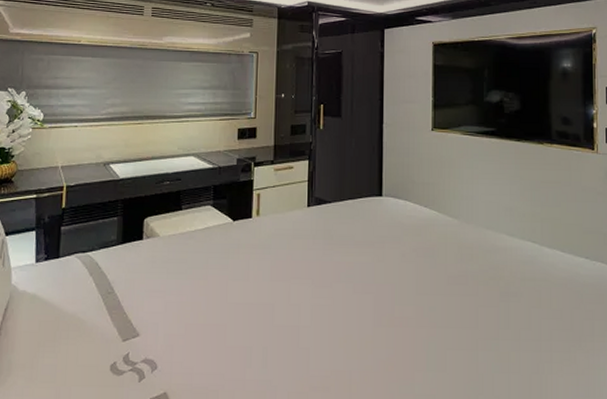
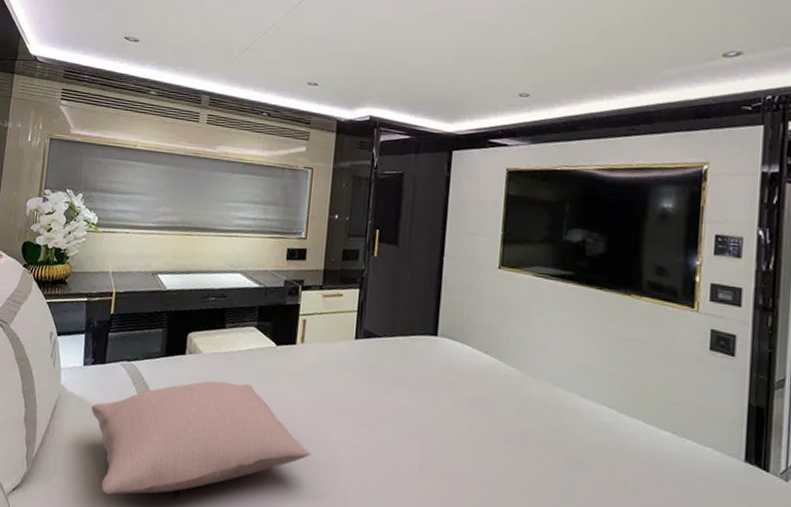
pillow: none [46,260,273,389] -> present [91,381,311,495]

